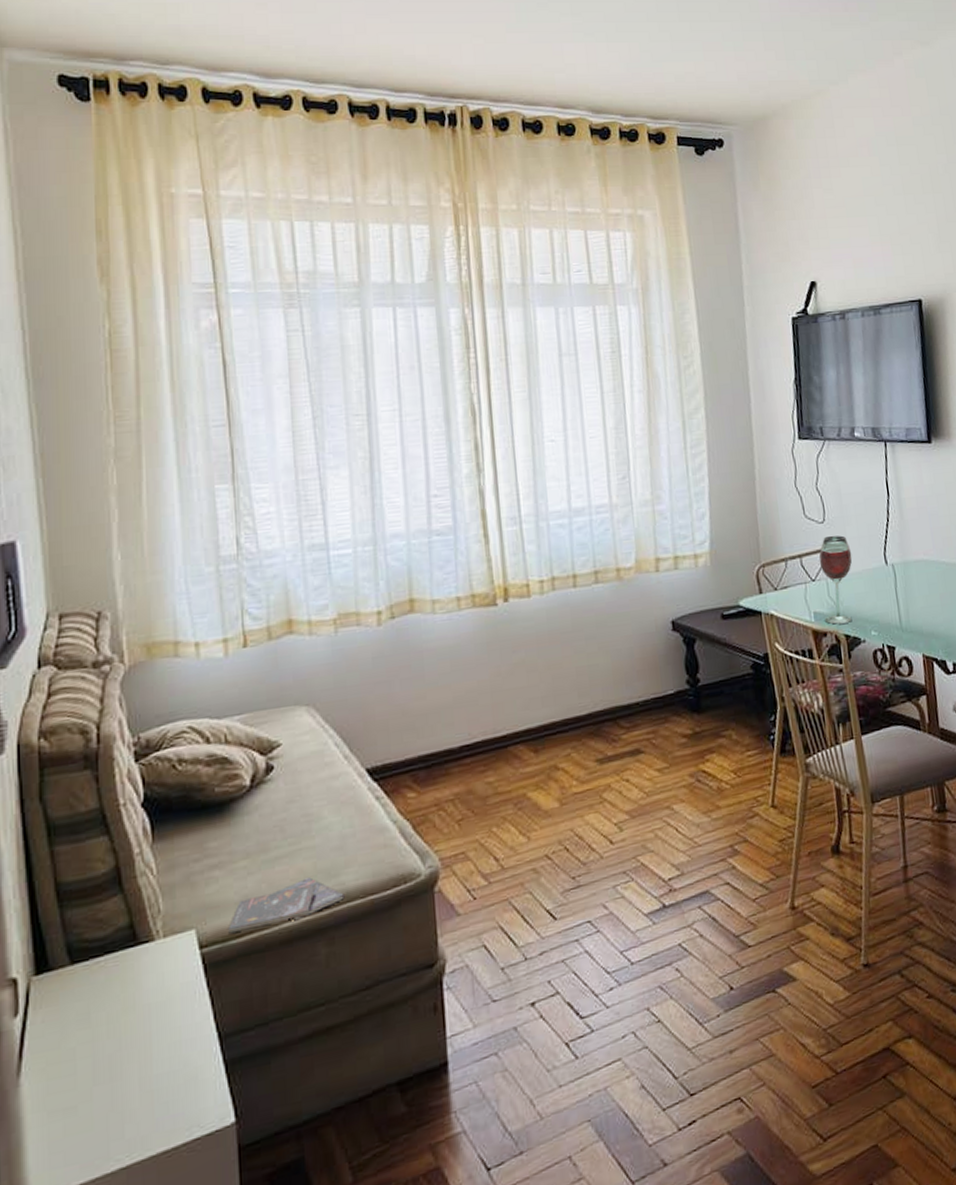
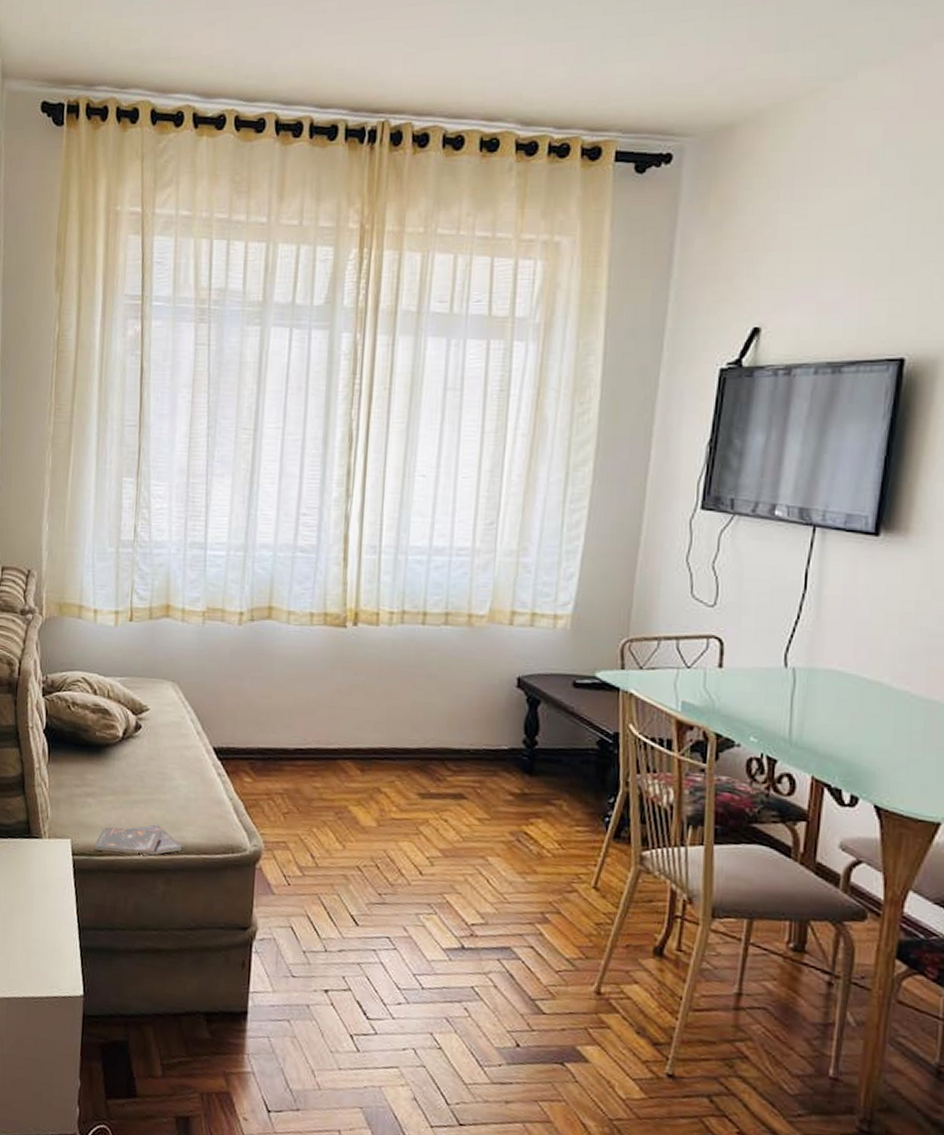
wineglass: present [819,535,853,625] -> none [694,622,743,721]

